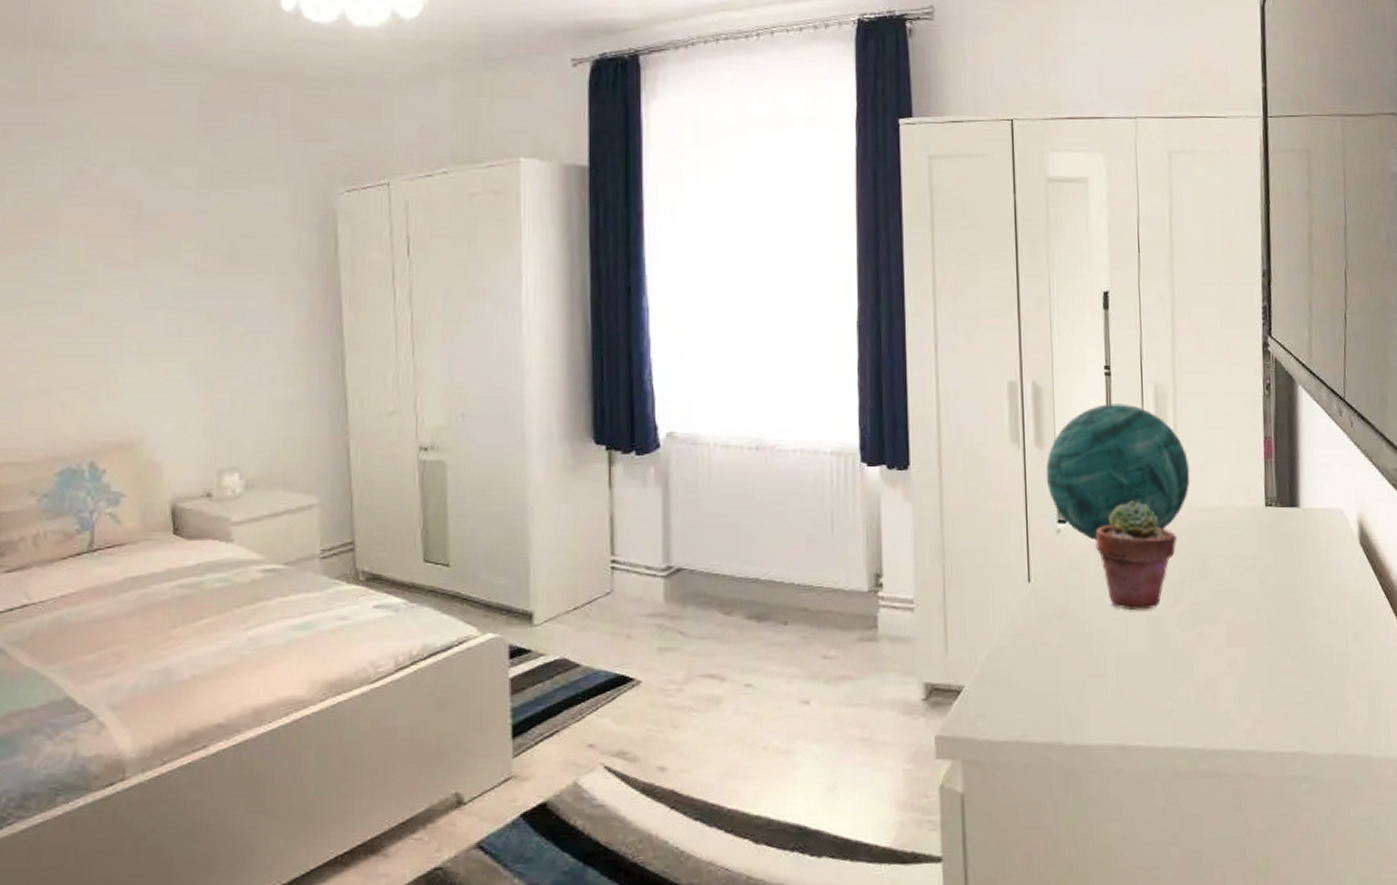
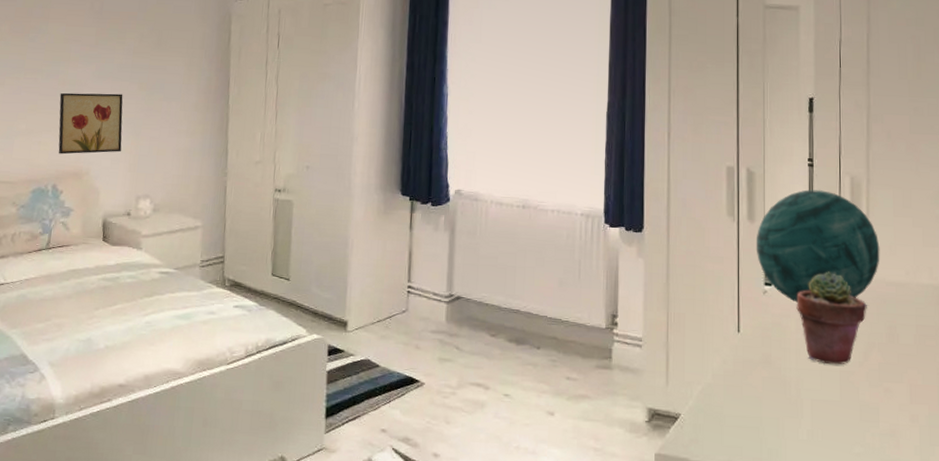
wall art: none [87,330,190,419] -> present [58,92,123,155]

